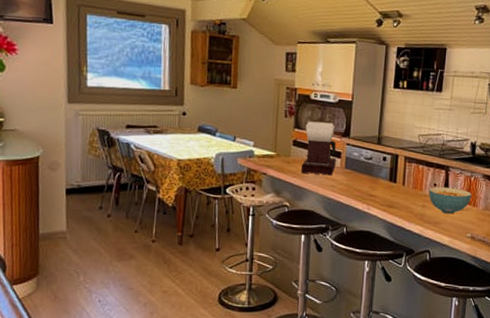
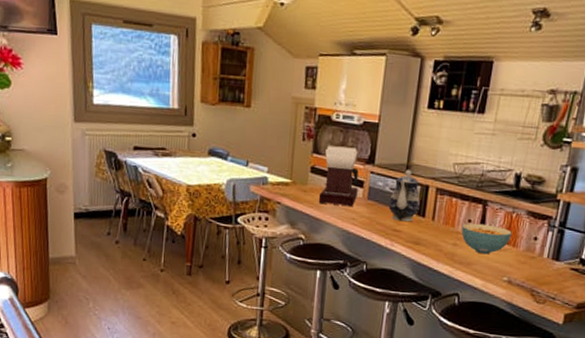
teapot: none [364,141,391,188] -> present [388,169,420,222]

